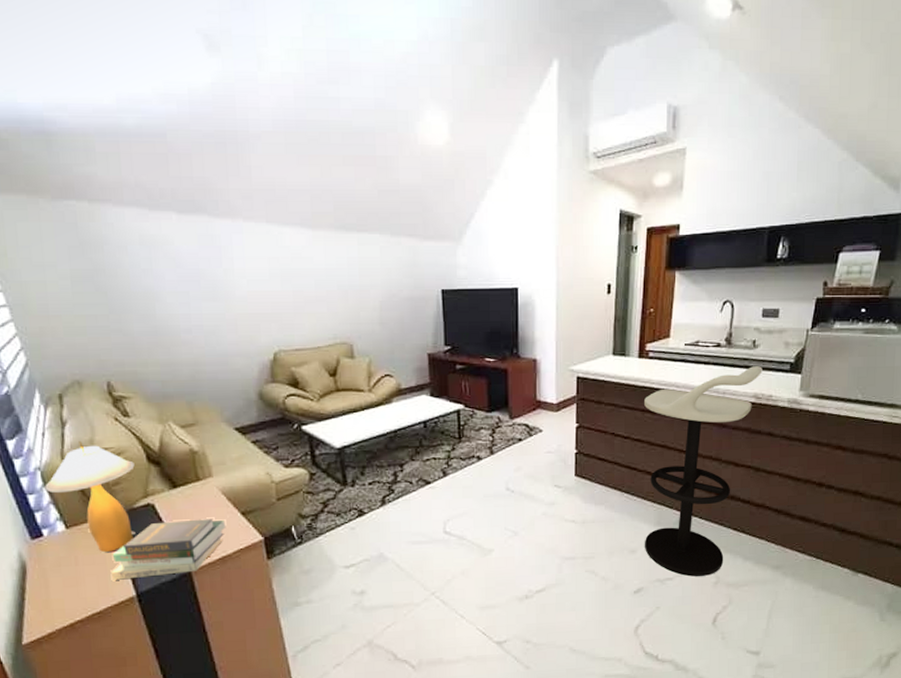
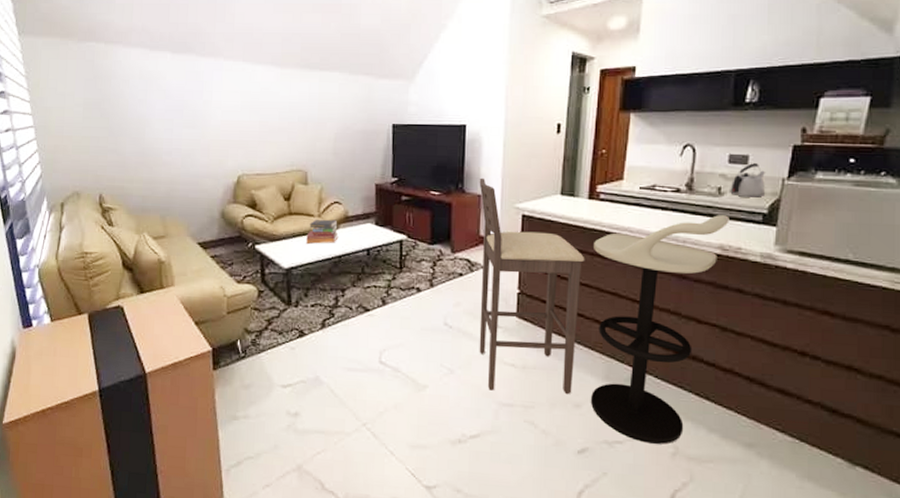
table lamp: present [45,441,136,553] -> none [40,245,112,348]
books: present [110,518,227,580] -> none [80,324,181,375]
books: none [357,393,393,420] -> present [306,219,339,244]
bar stool: none [534,342,637,547] -> present [479,178,585,395]
kettle: none [762,316,793,350] -> present [729,163,765,198]

